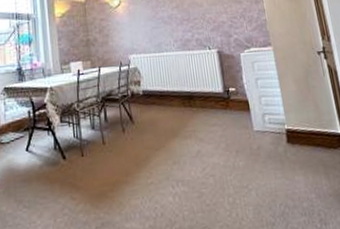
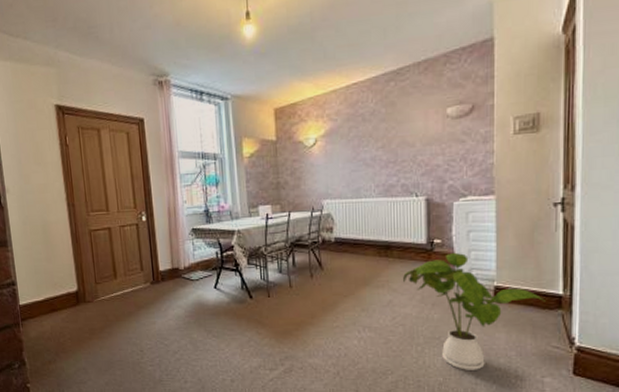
house plant: none [207,99,330,219] -> present [403,252,546,370]

